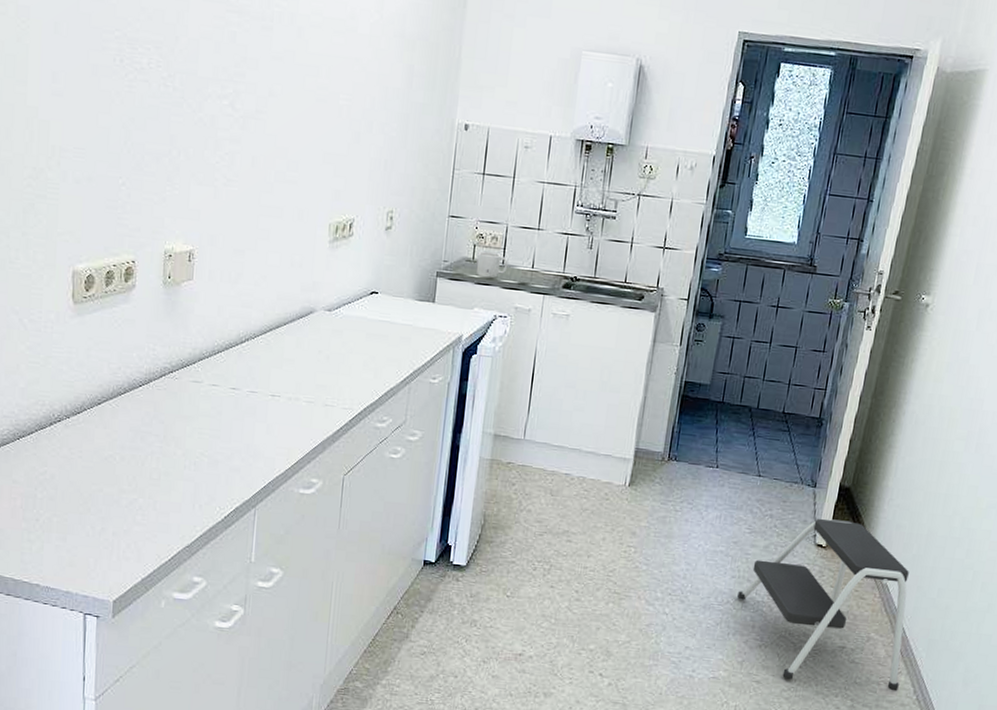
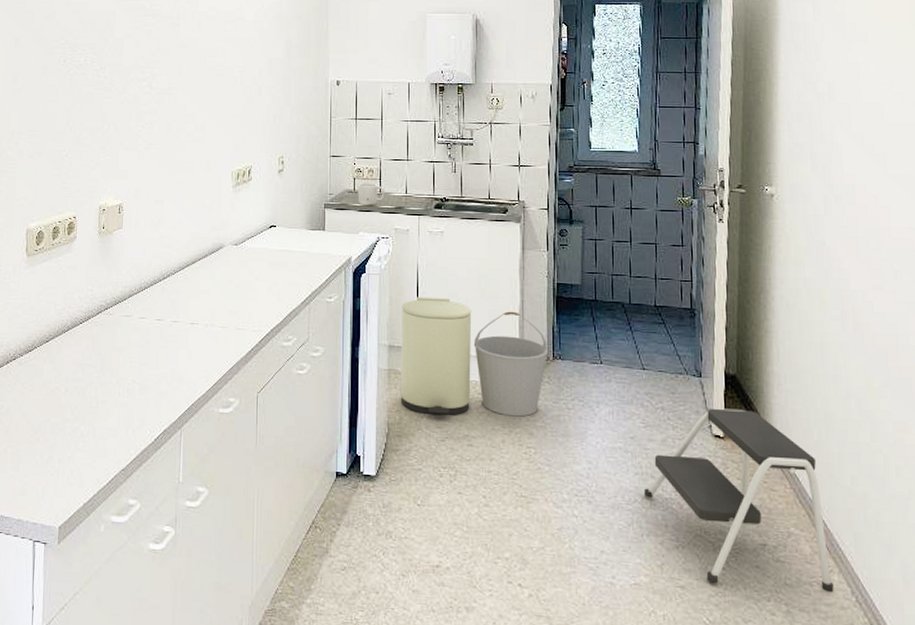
pedal bin: none [500,384,589,511] -> present [400,296,472,415]
bucket: none [586,407,665,516] -> present [473,311,549,417]

